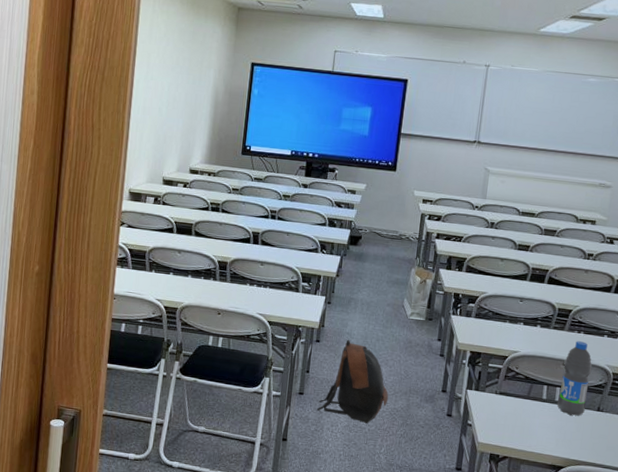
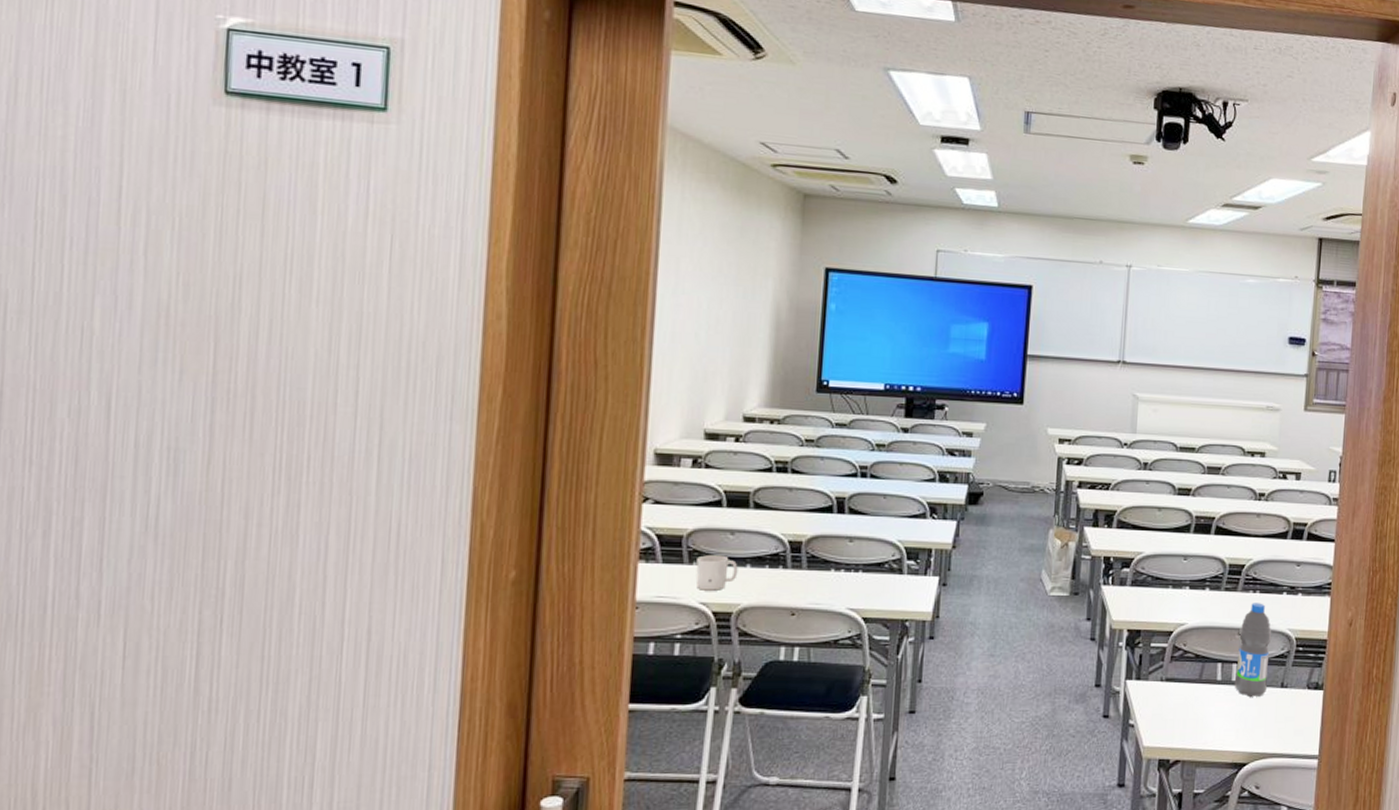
mug: none [154,266,183,292] -> present [695,555,738,591]
backpack: present [317,339,389,423] -> none [935,631,1029,741]

